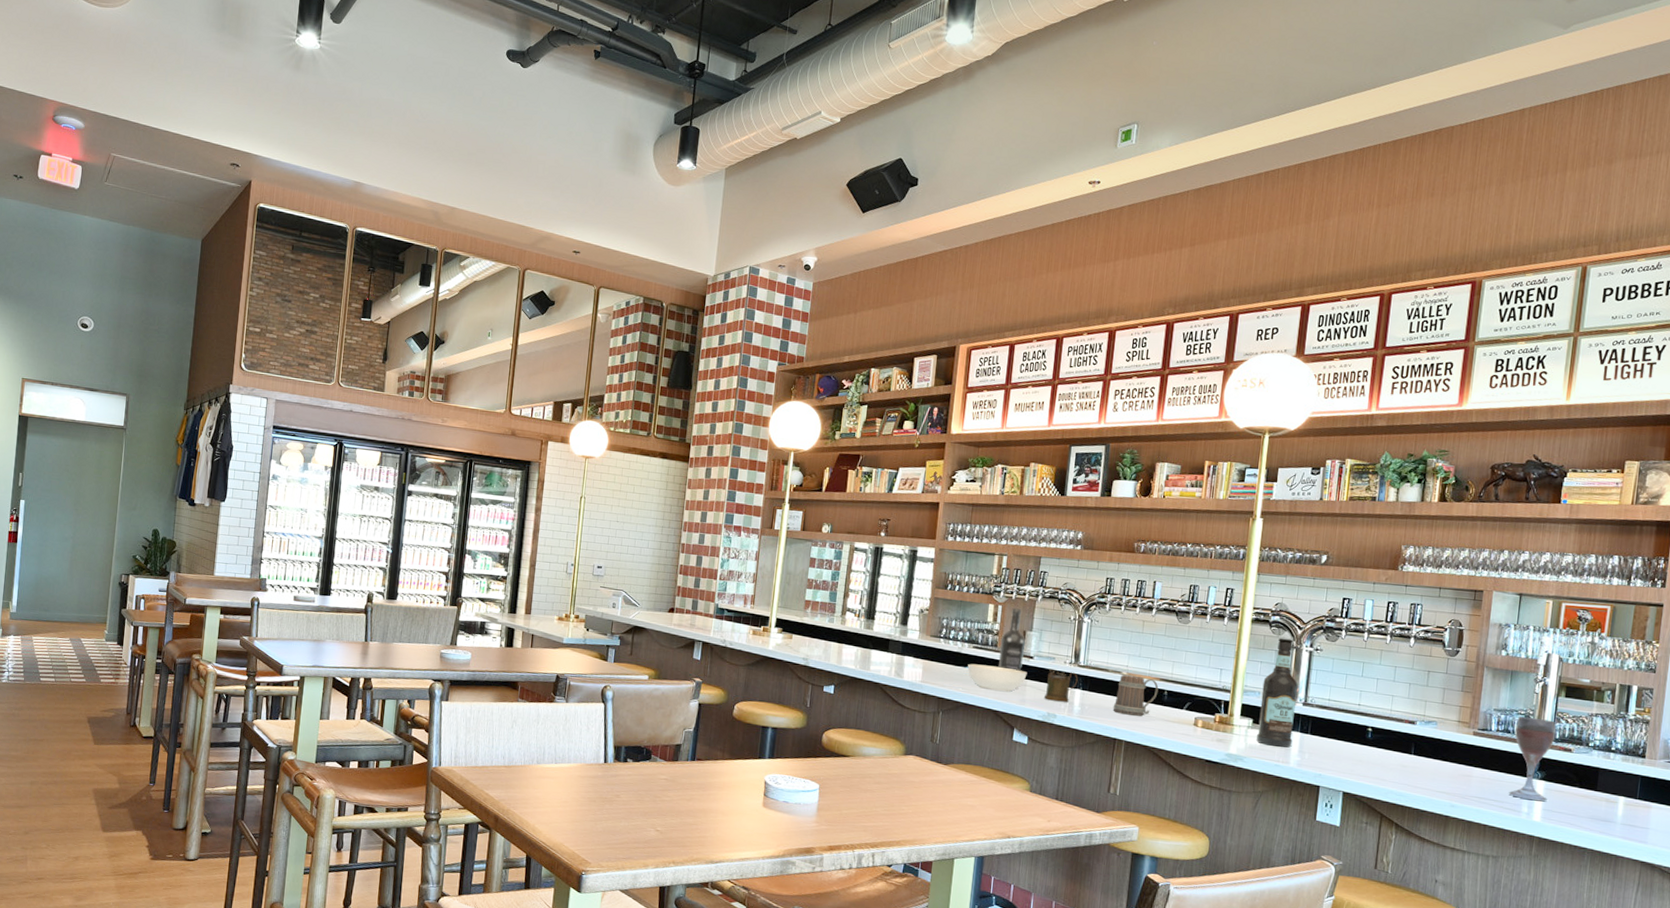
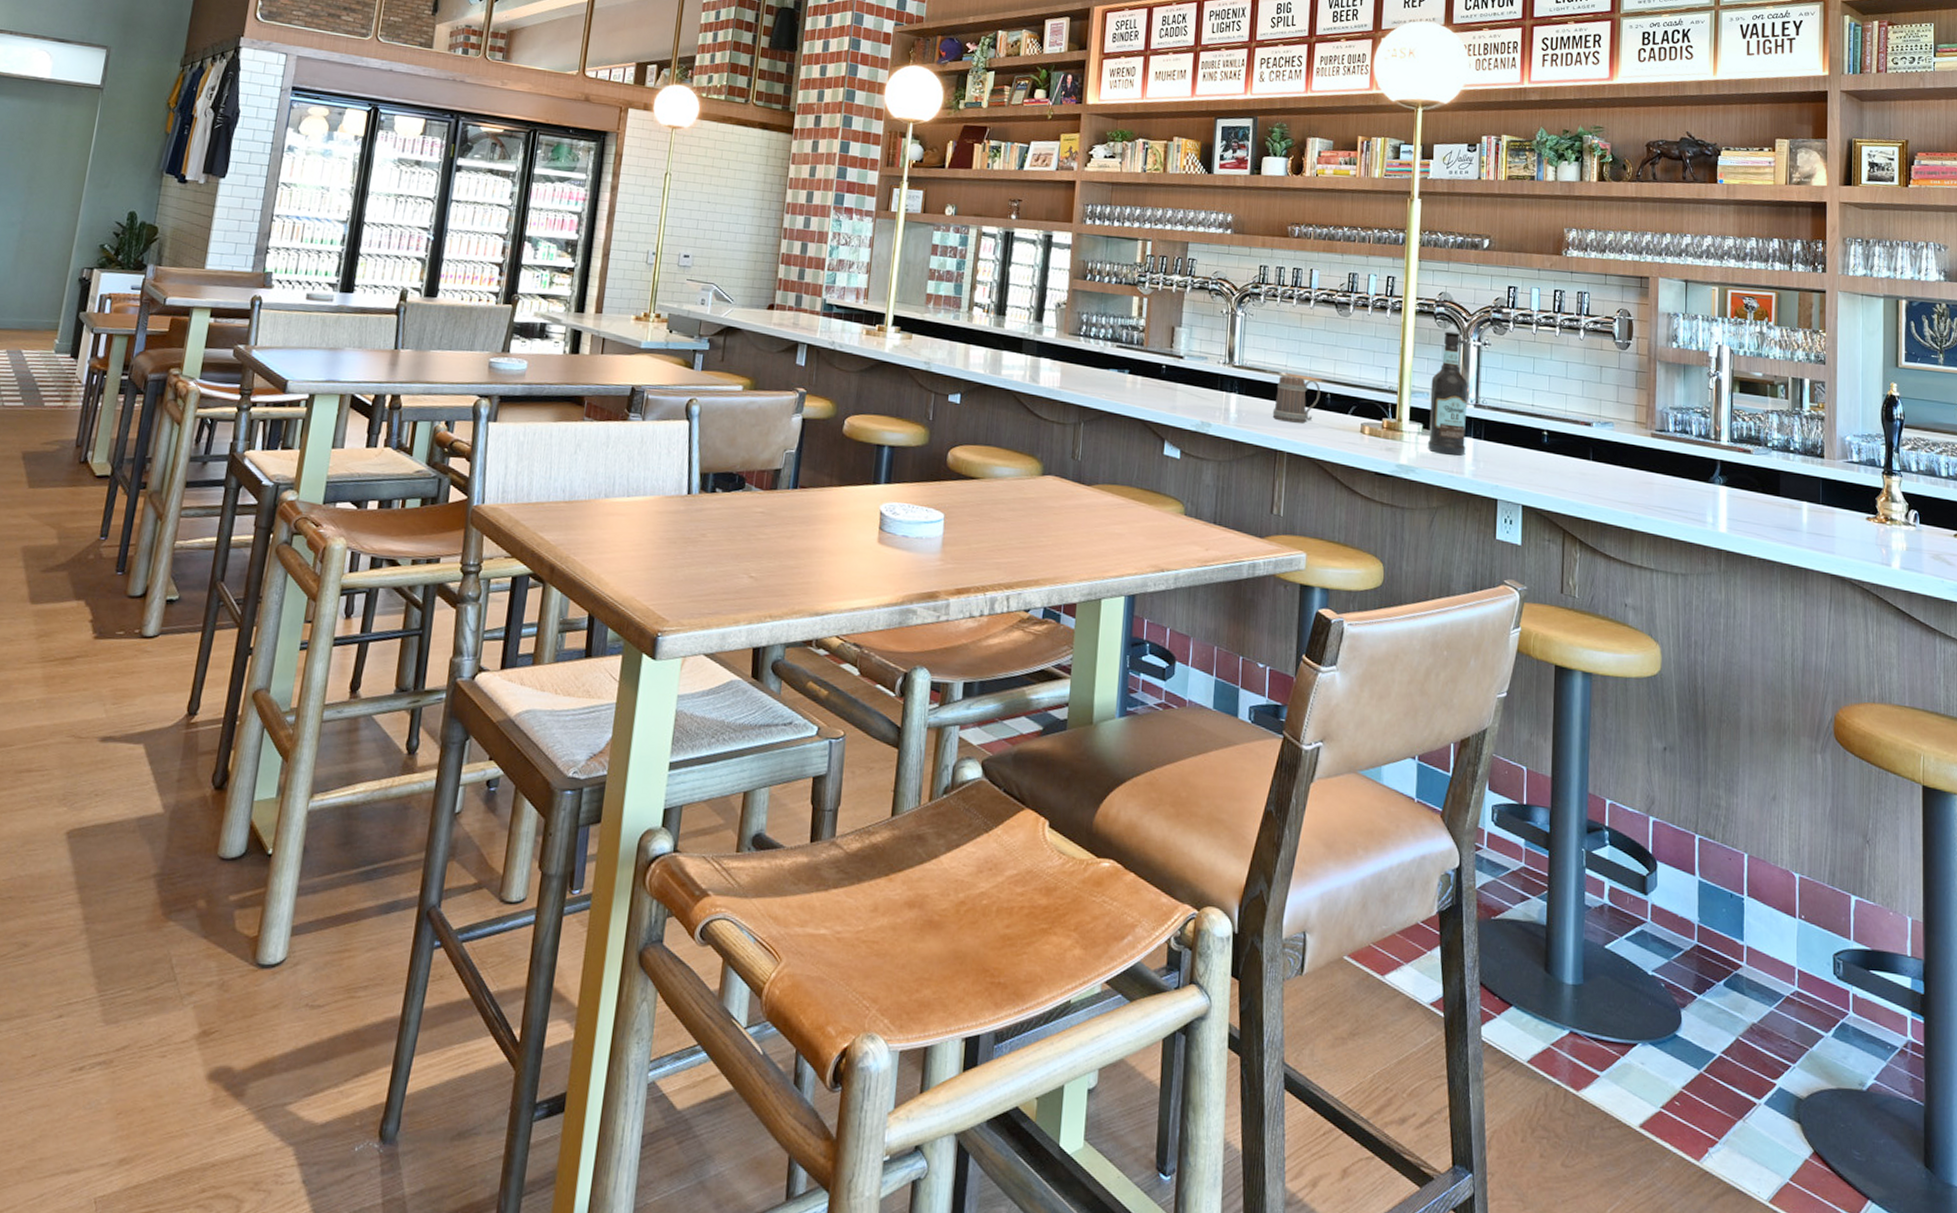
bowl: present [967,663,1027,693] -> none [1111,365,1178,399]
wine bottle: present [998,608,1026,690] -> none [1145,301,1175,395]
beer mug: present [1043,668,1078,704] -> none [1196,370,1234,410]
cup: present [1508,716,1556,802] -> none [1692,414,1734,510]

